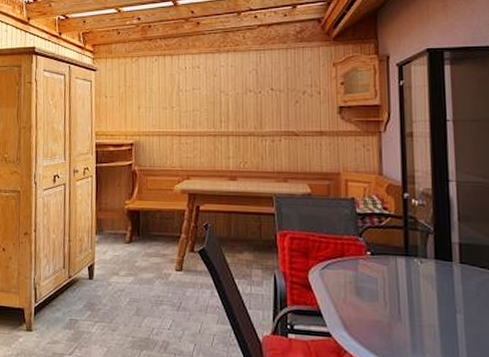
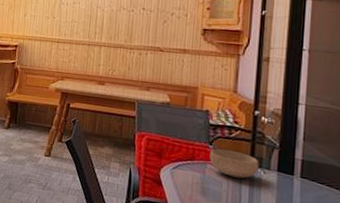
bowl: none [360,240,415,272] -> present [209,148,259,179]

